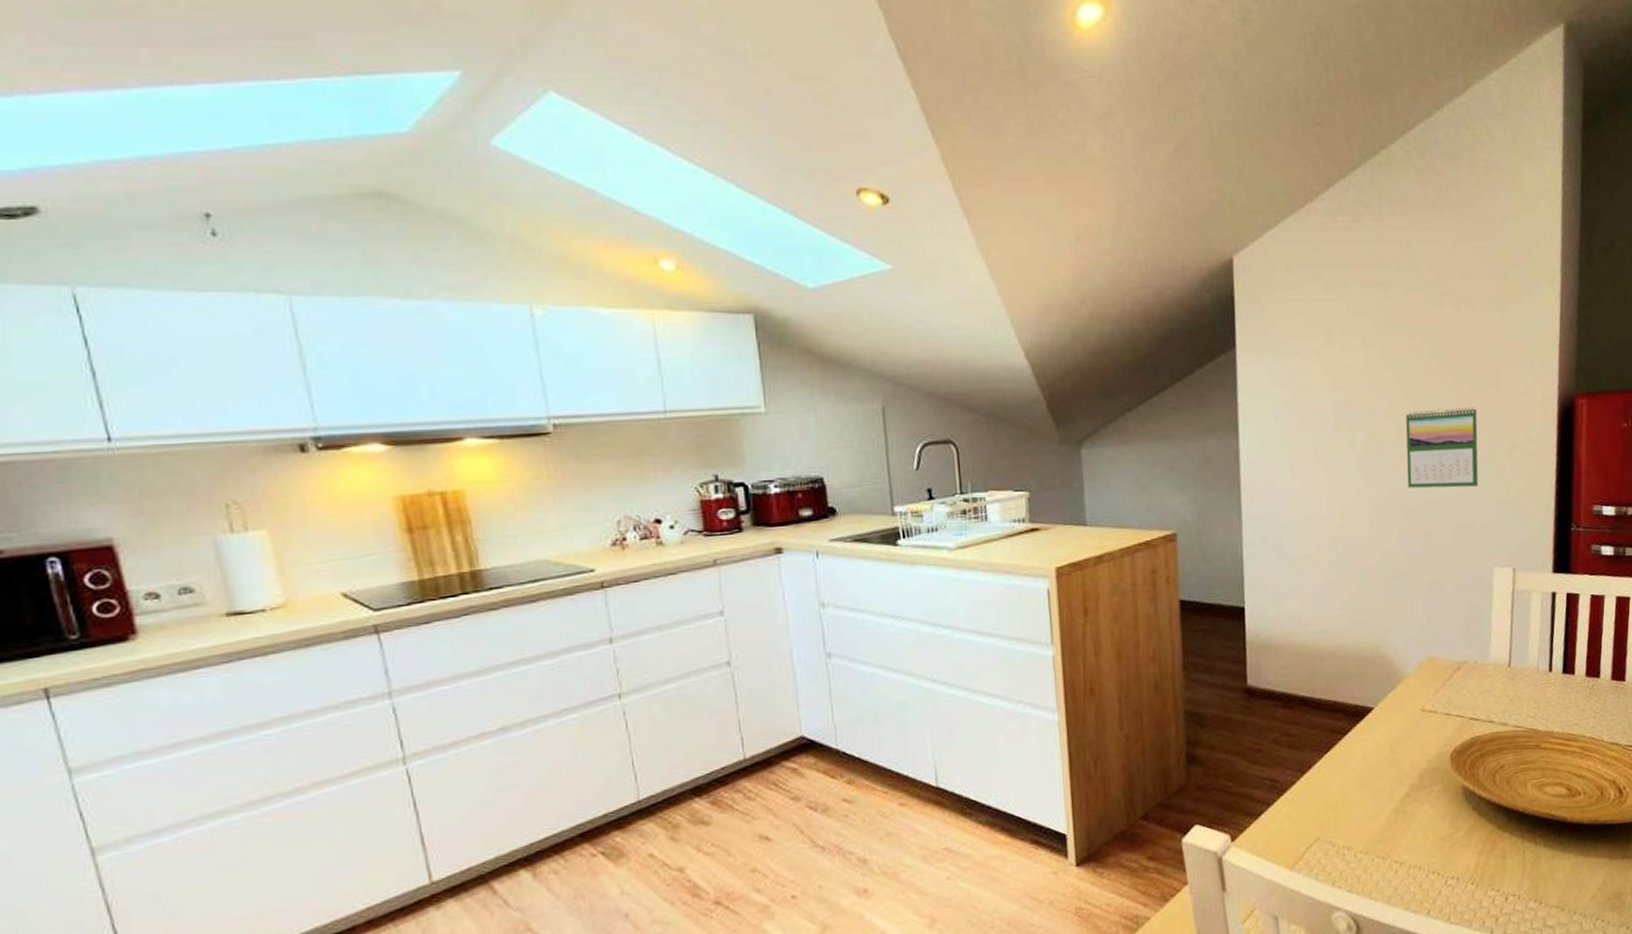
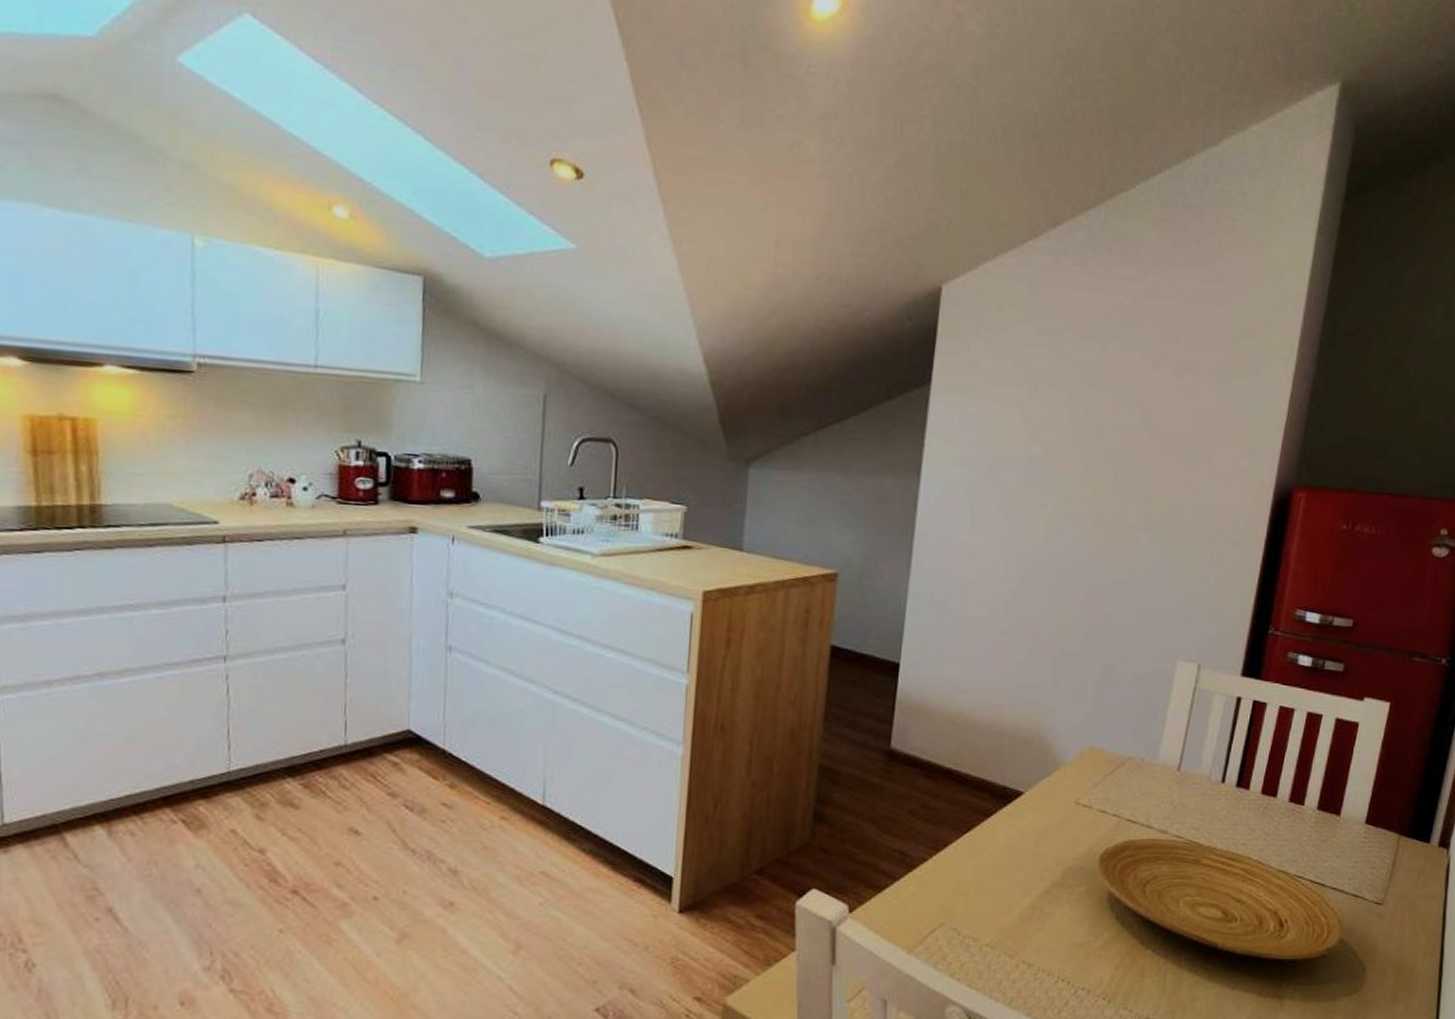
calendar: present [1405,407,1479,489] -> none [1096,479,1184,570]

